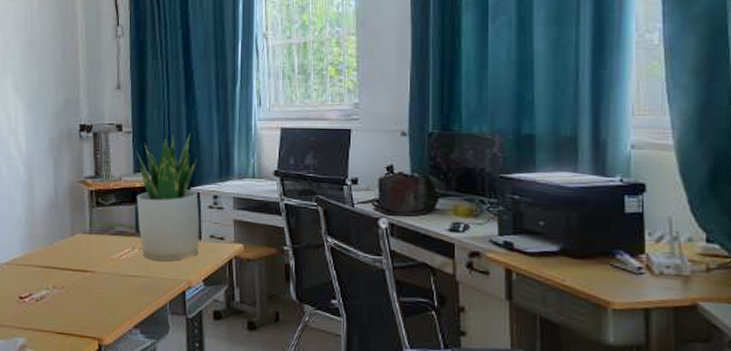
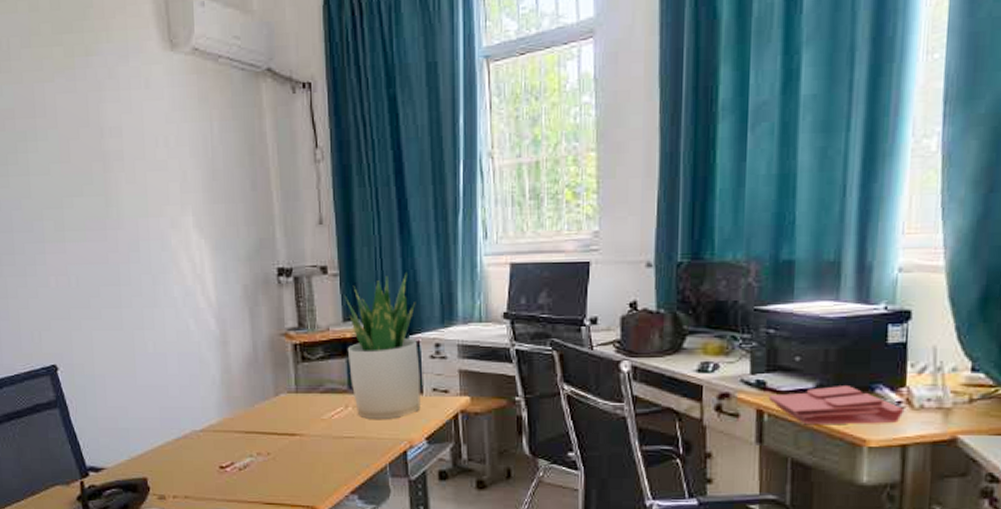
file organizer: none [516,250,645,288] -> present [768,386,905,425]

